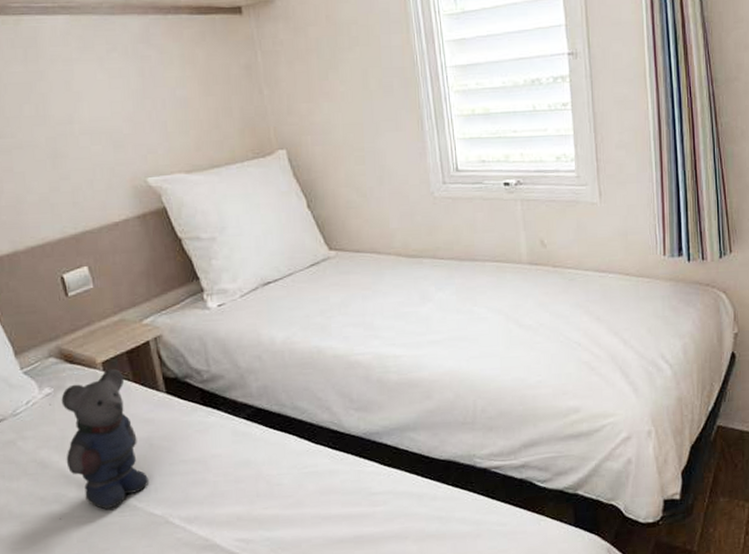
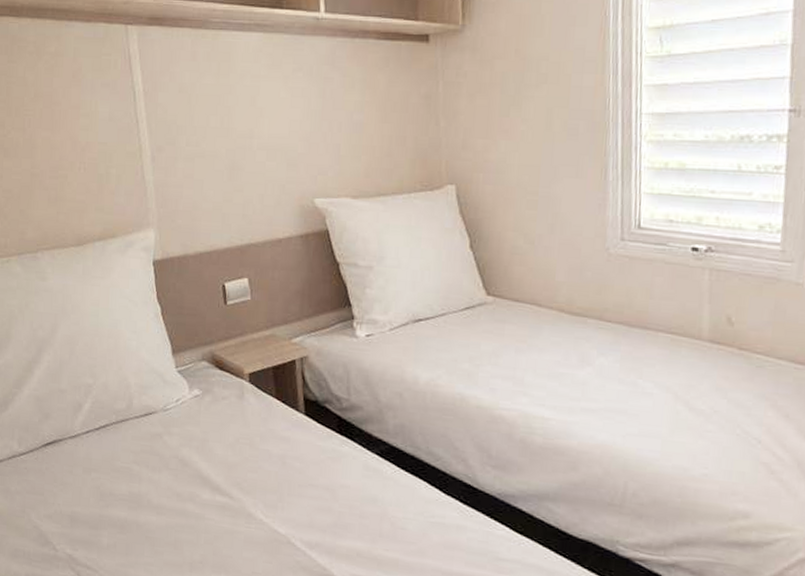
bear: present [49,368,148,520] -> none [191,381,277,518]

